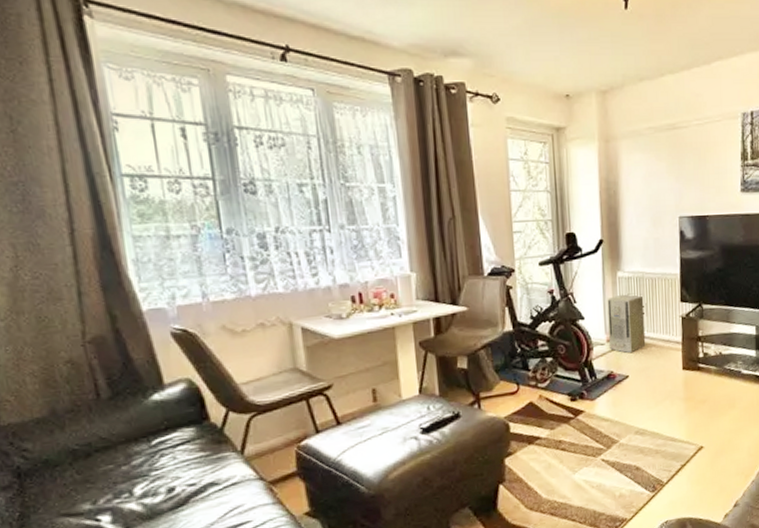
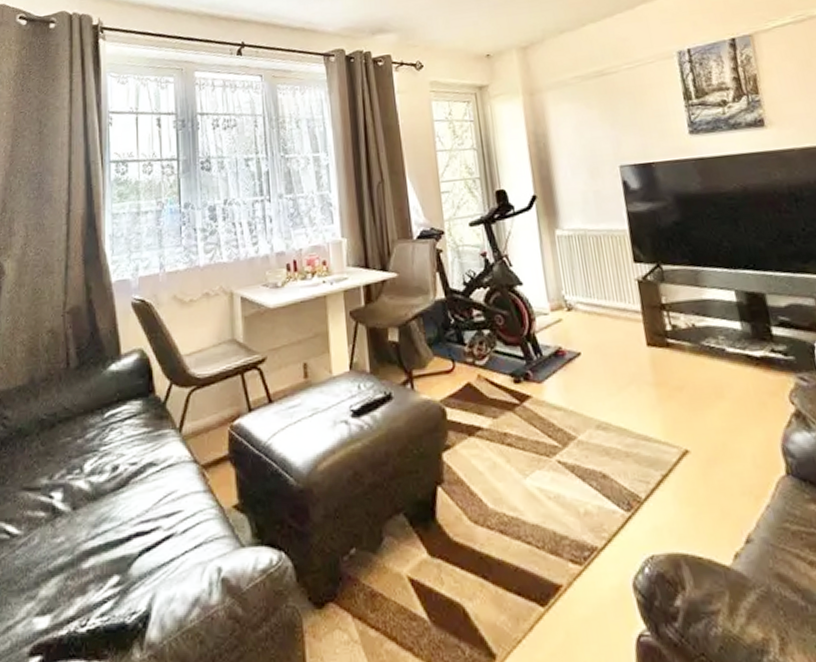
air purifier: present [607,293,647,353] -> none [546,253,598,325]

